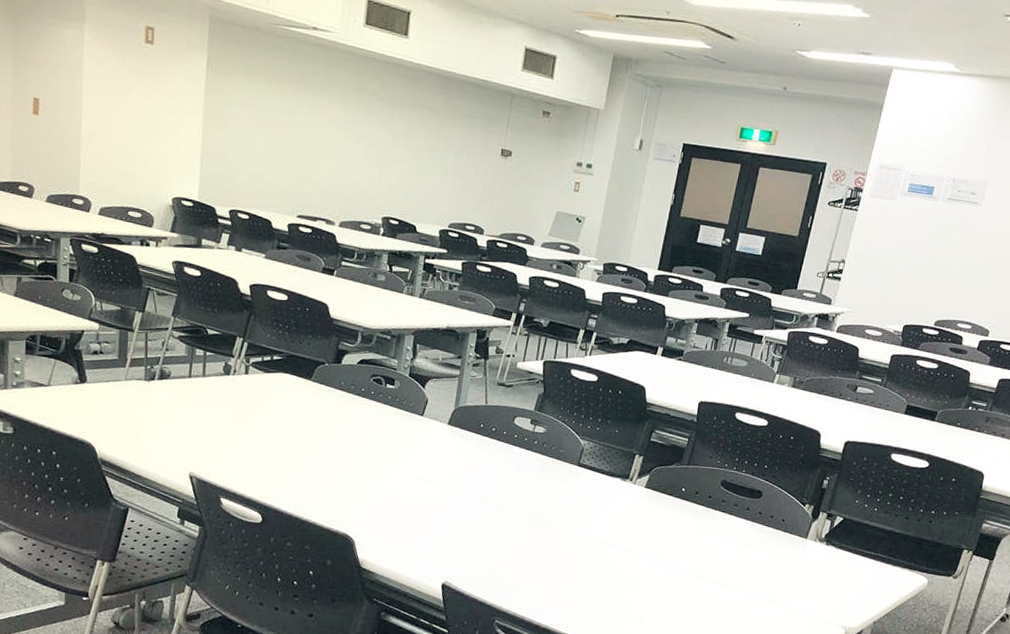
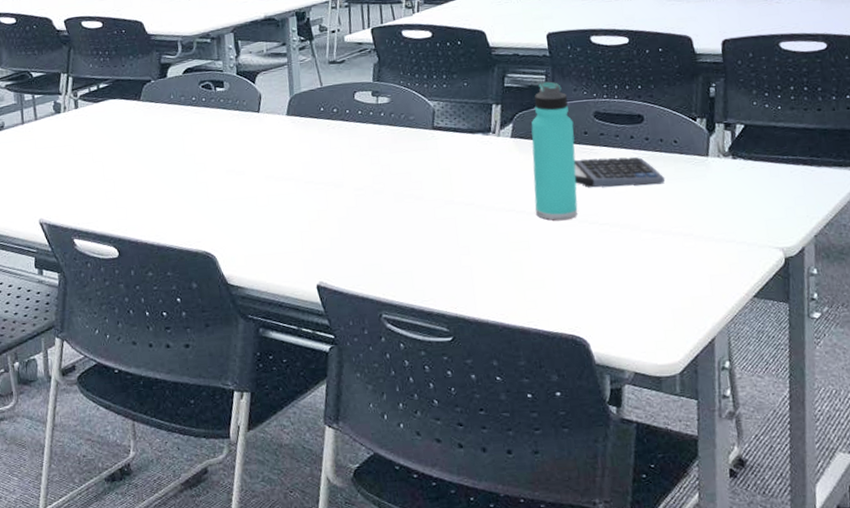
thermos bottle: none [649,444,703,569] -> present [531,81,578,220]
calculator: none [690,518,767,554] -> present [573,157,665,187]

